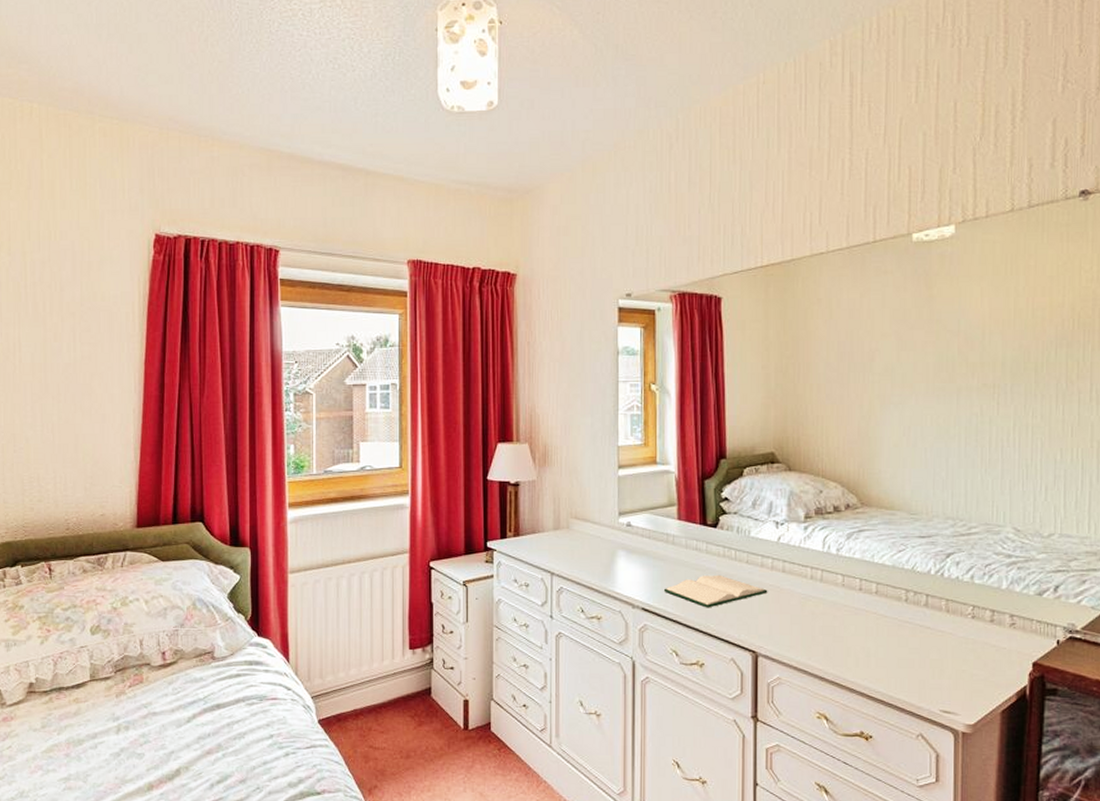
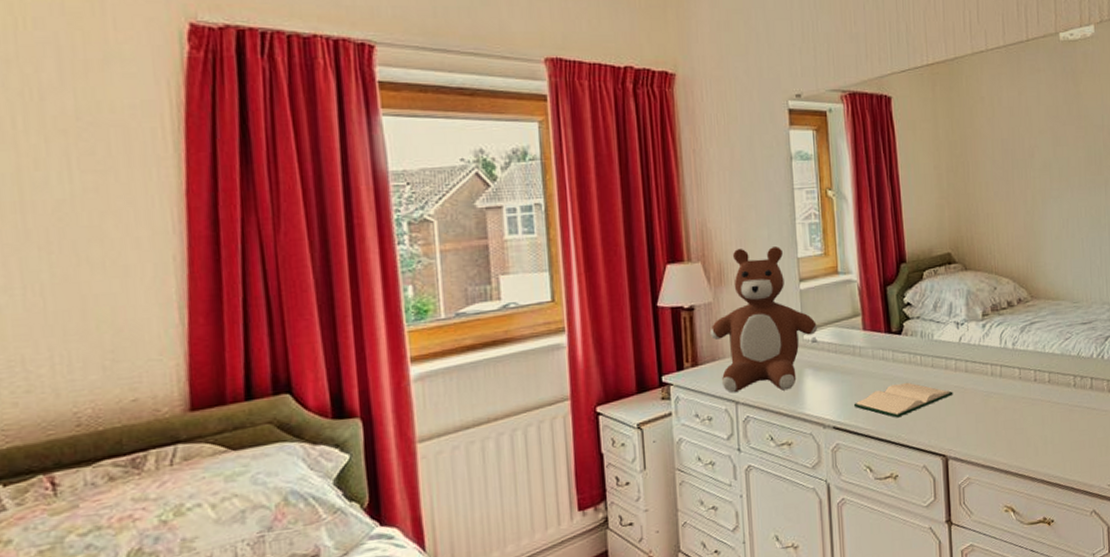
teddy bear: none [531,434,634,568] -> present [709,246,818,392]

